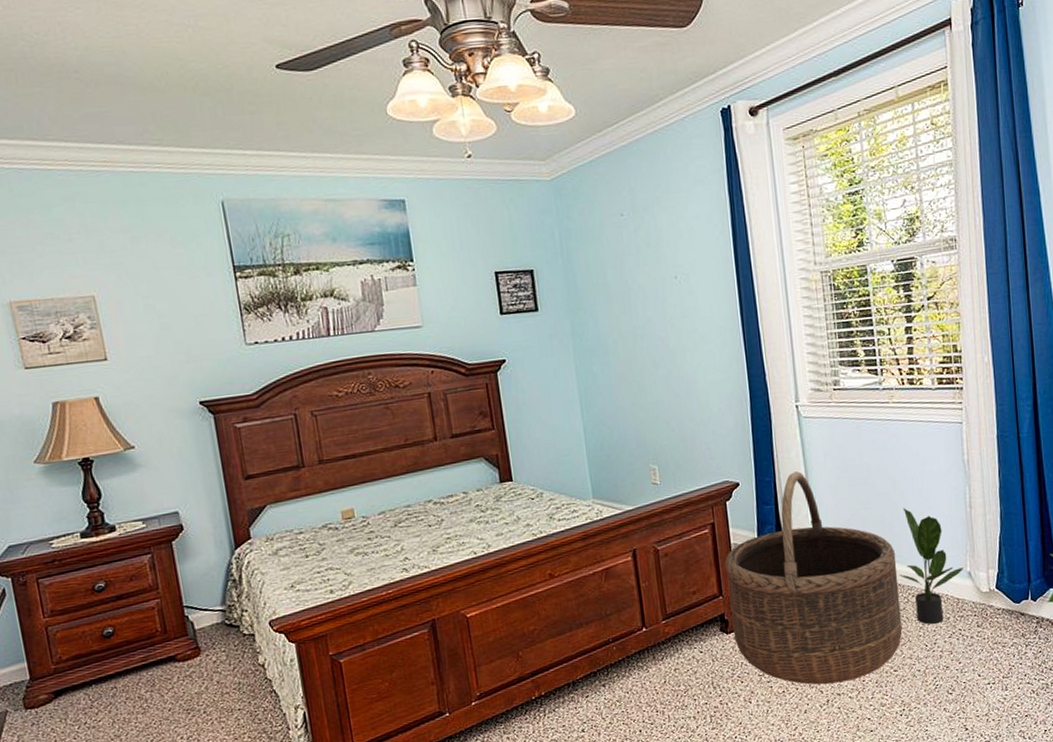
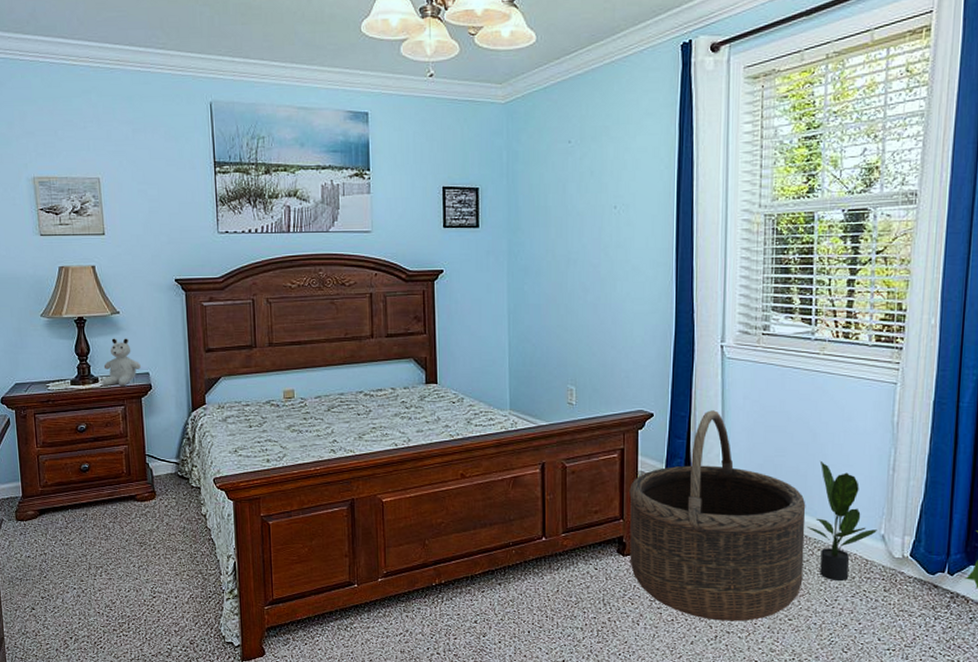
stuffed animal: none [120,475,167,535] -> present [102,338,141,387]

